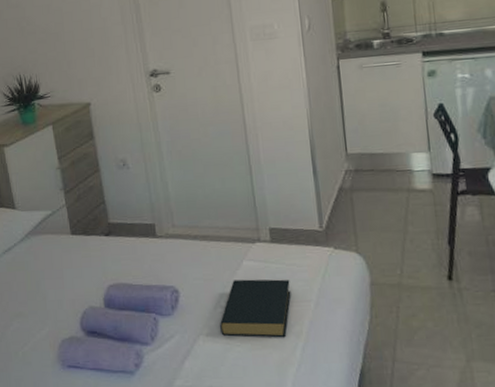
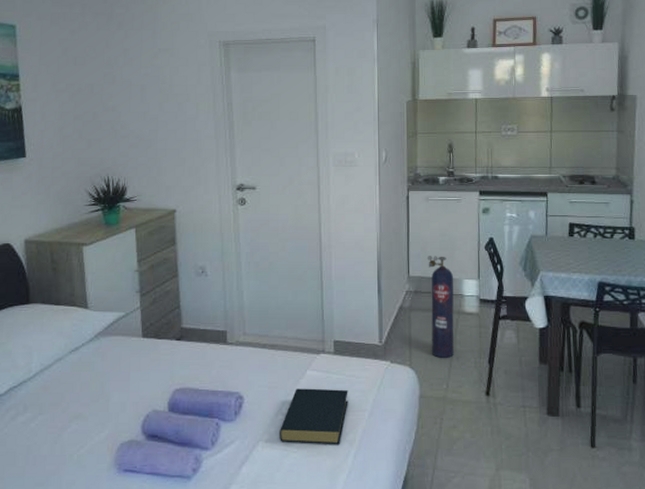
gas cylinder: none [366,128,406,241] -> present [427,256,454,358]

